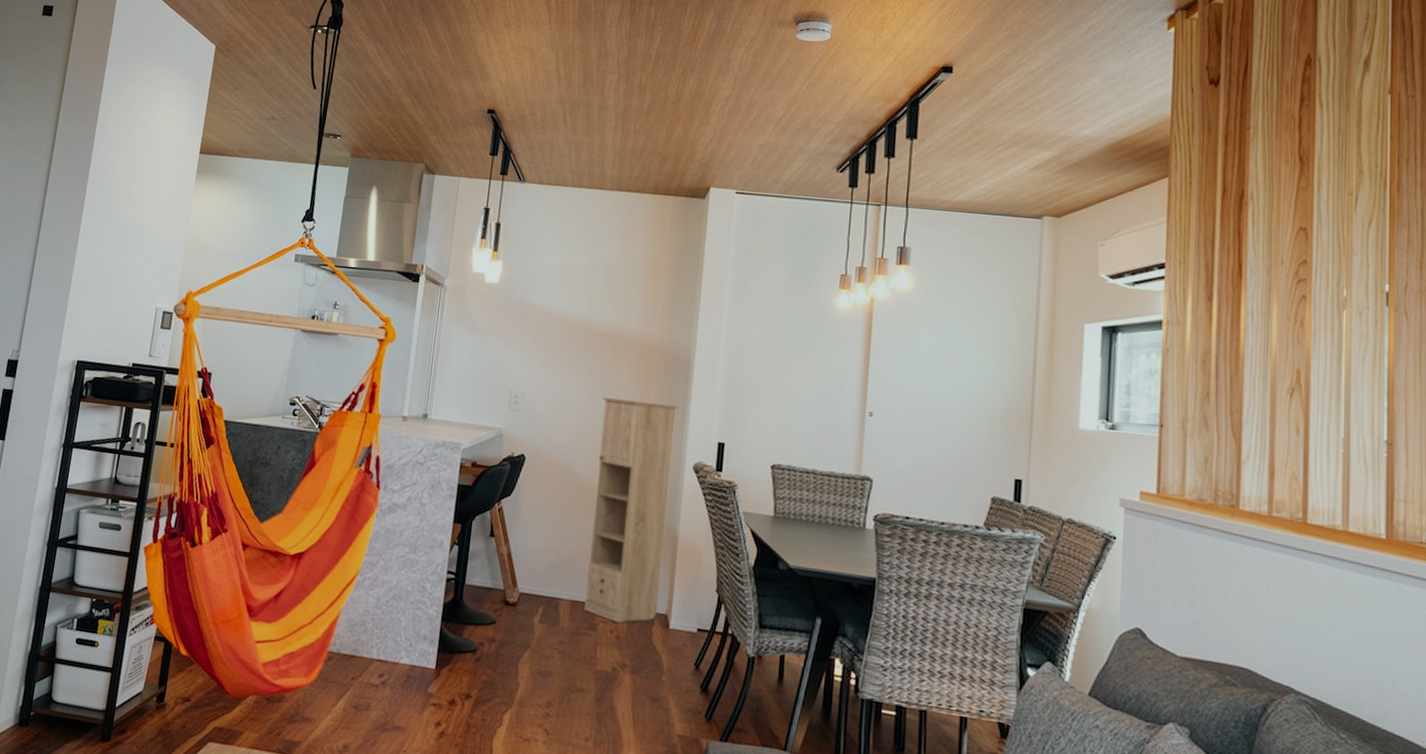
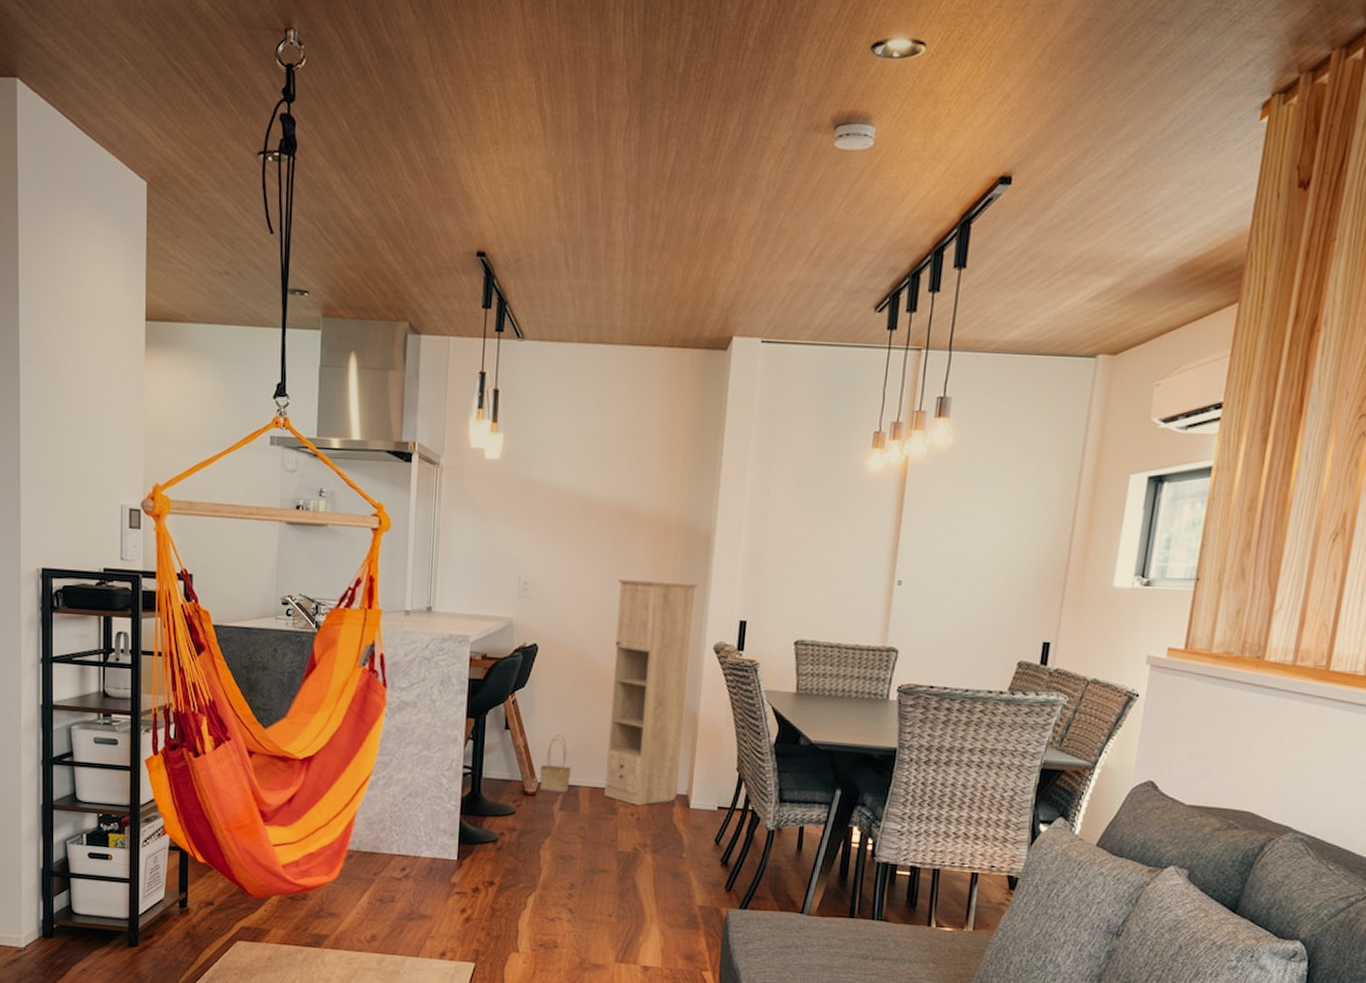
basket: none [521,544,552,605] -> present [539,734,571,793]

